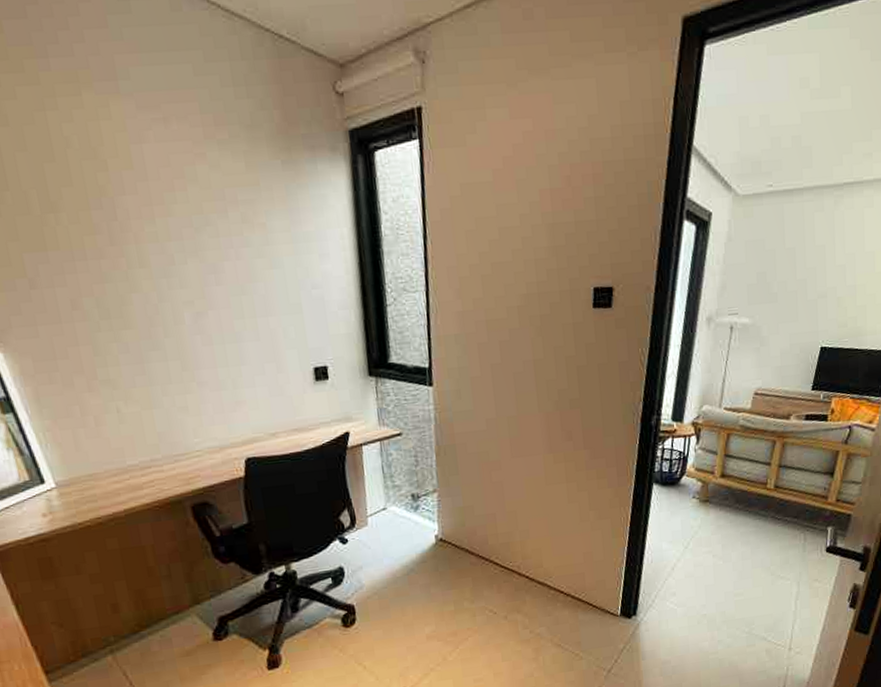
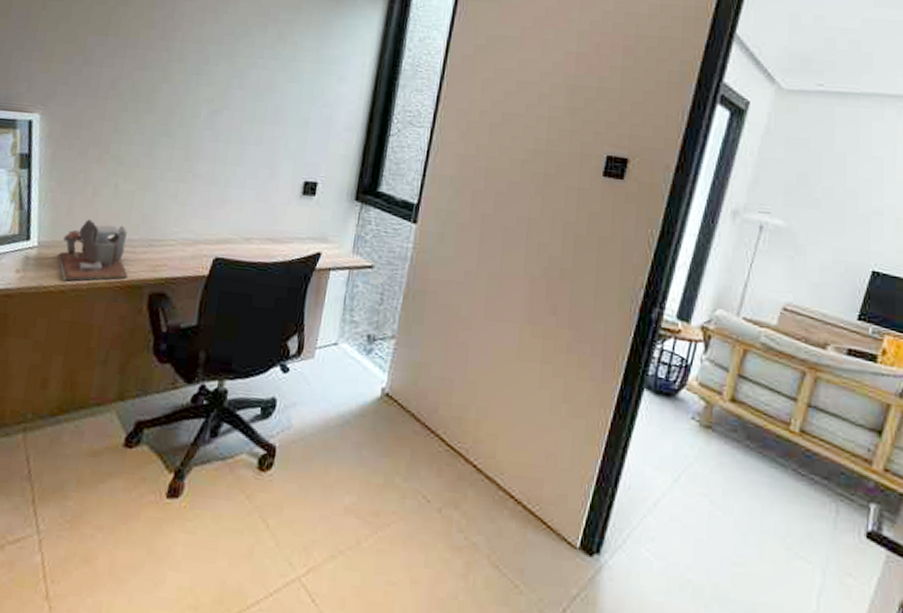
desk organizer: none [80,448,164,513] -> present [58,219,129,281]

